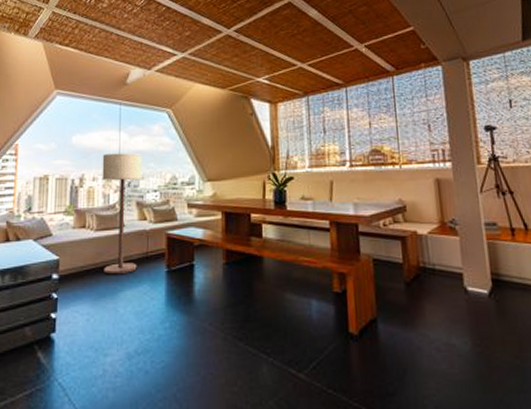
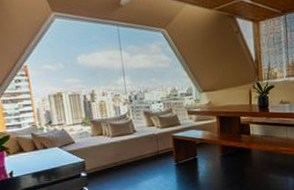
floor lamp: present [102,153,142,275] -> none [108,70,151,170]

